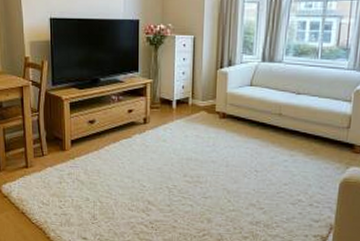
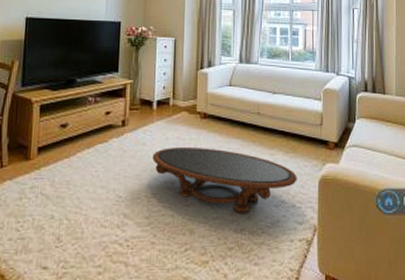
coffee table: none [173,145,317,208] -> present [152,148,297,213]

